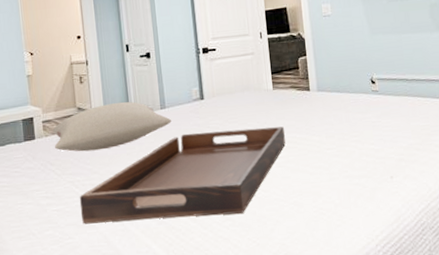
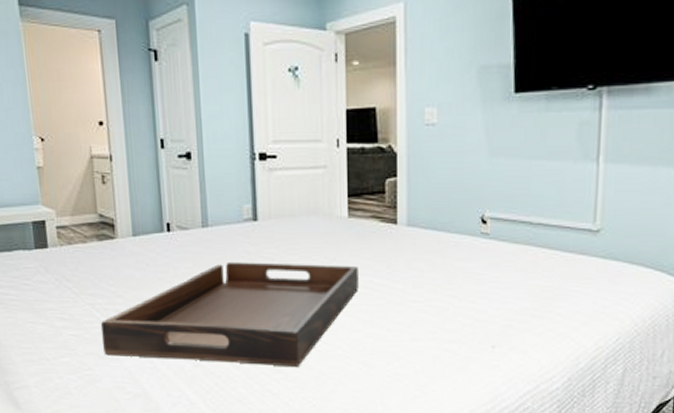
pillow: present [52,101,171,152] -> none [68,212,215,270]

